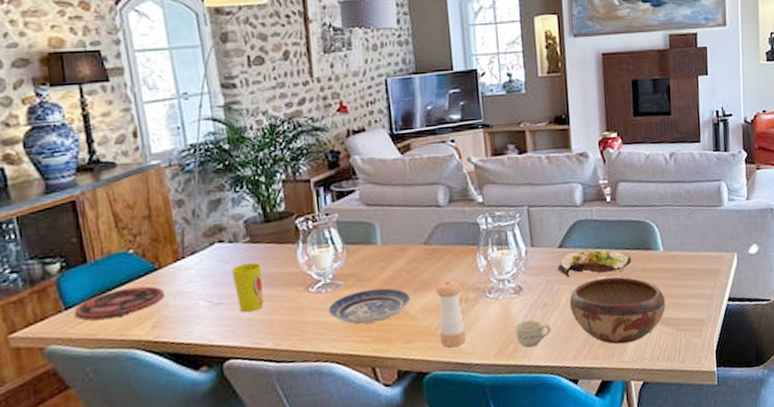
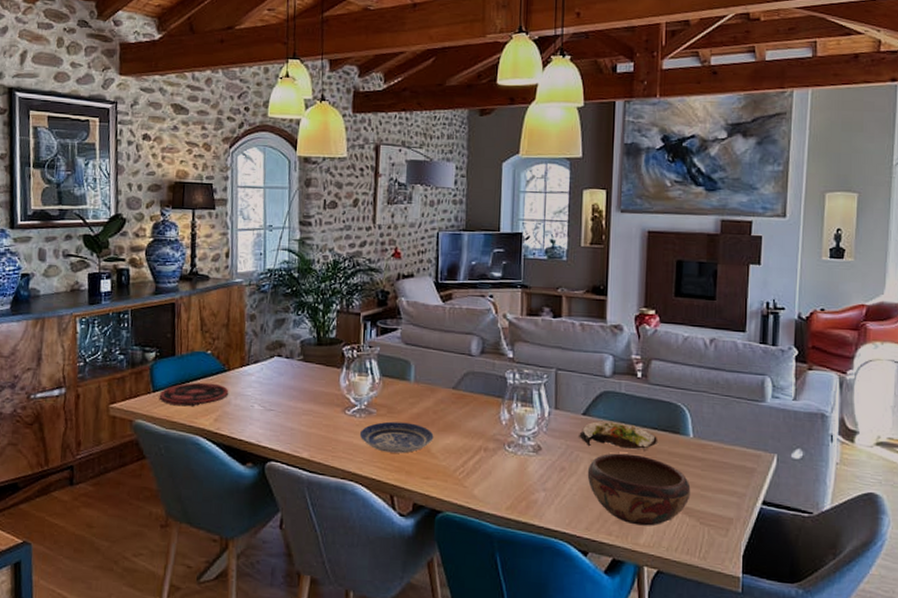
cup: present [232,263,264,312] -> none [284,379,309,422]
pepper shaker: present [436,280,467,348] -> none [456,427,482,493]
cup: present [516,320,551,348] -> none [530,480,566,509]

